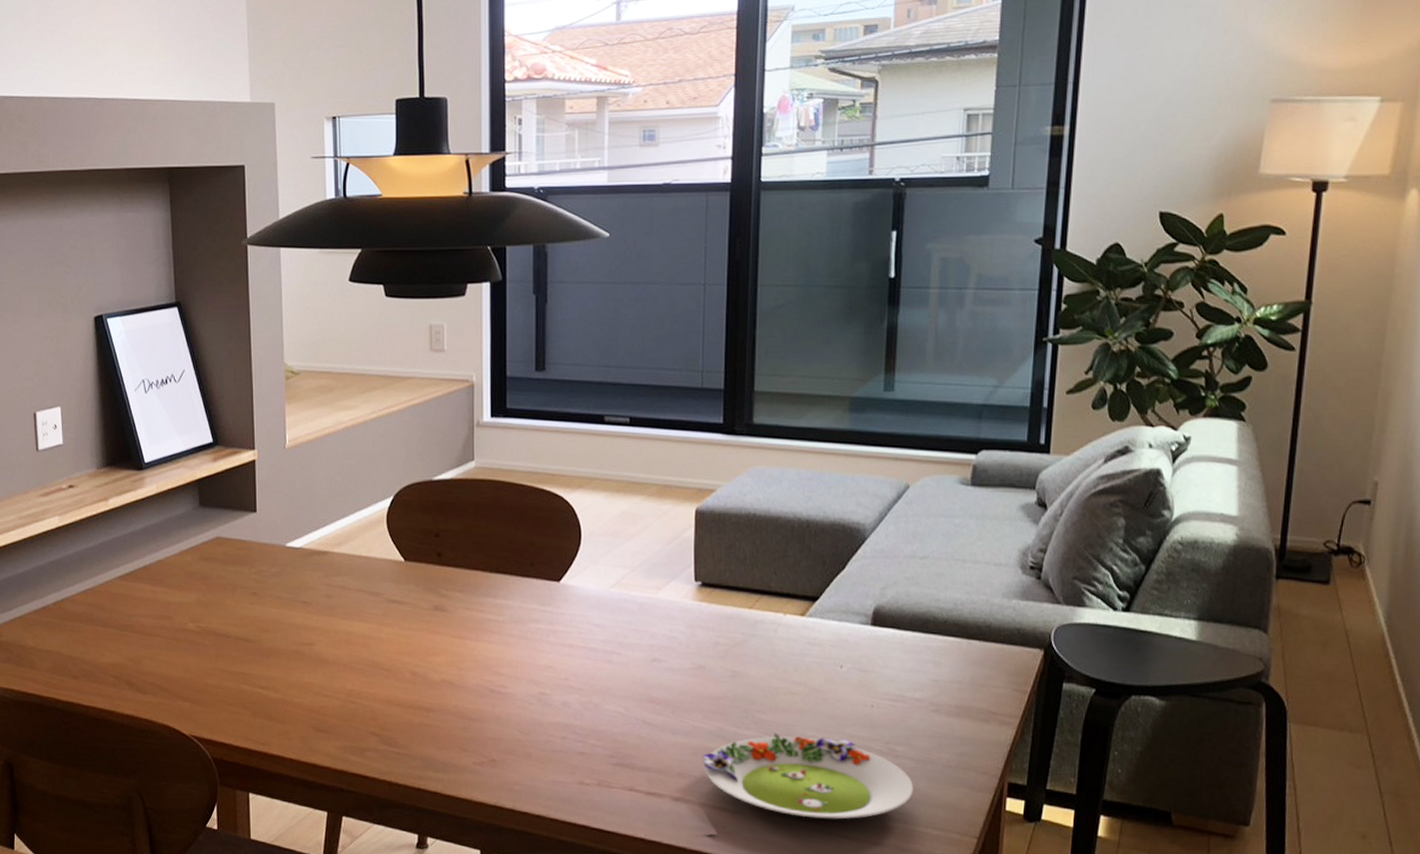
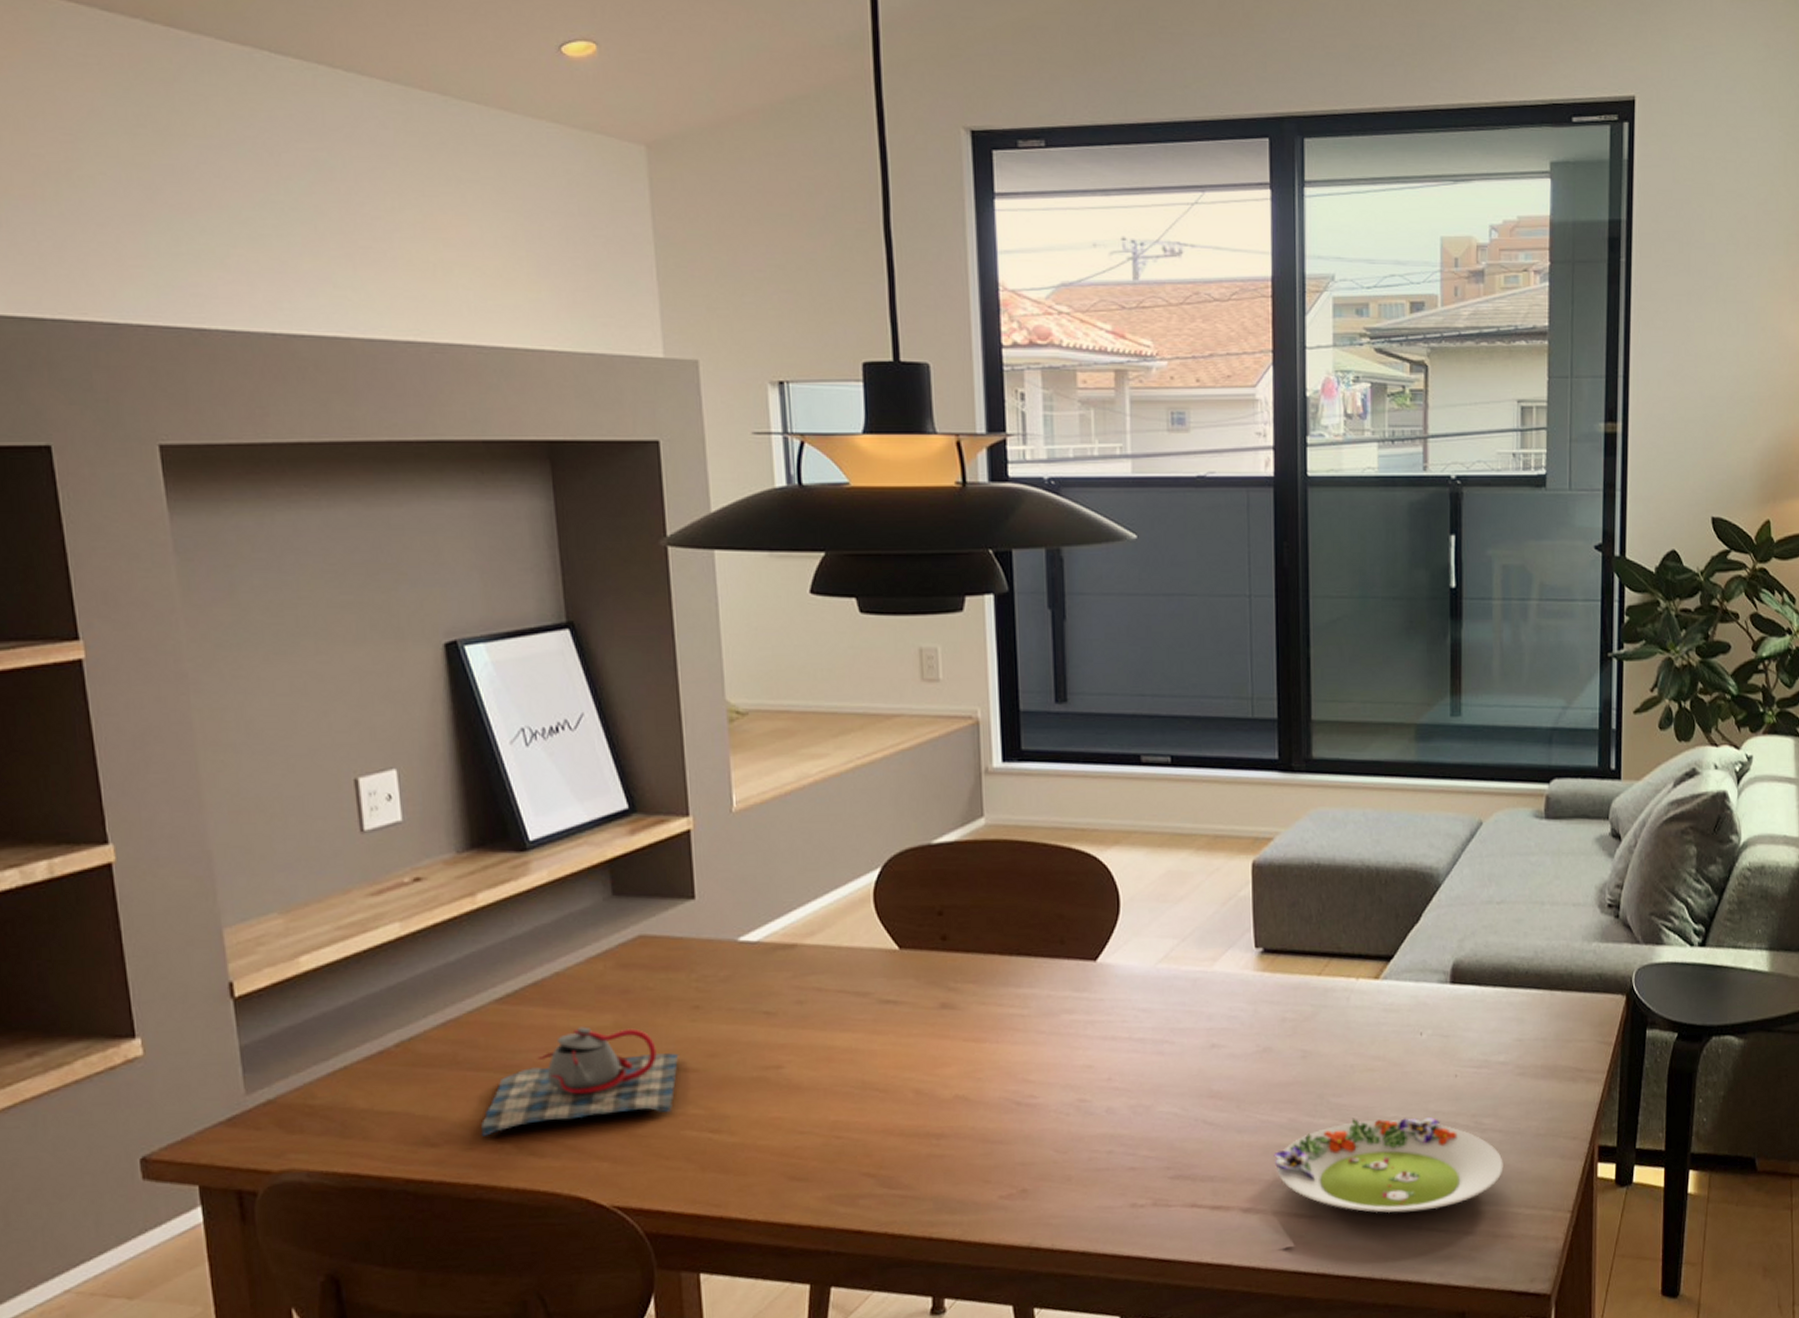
teapot: none [106,601,241,675] -> present [481,1026,679,1136]

